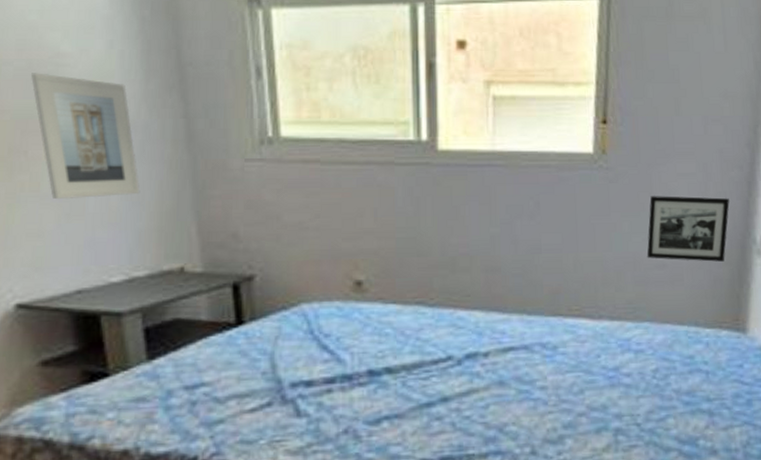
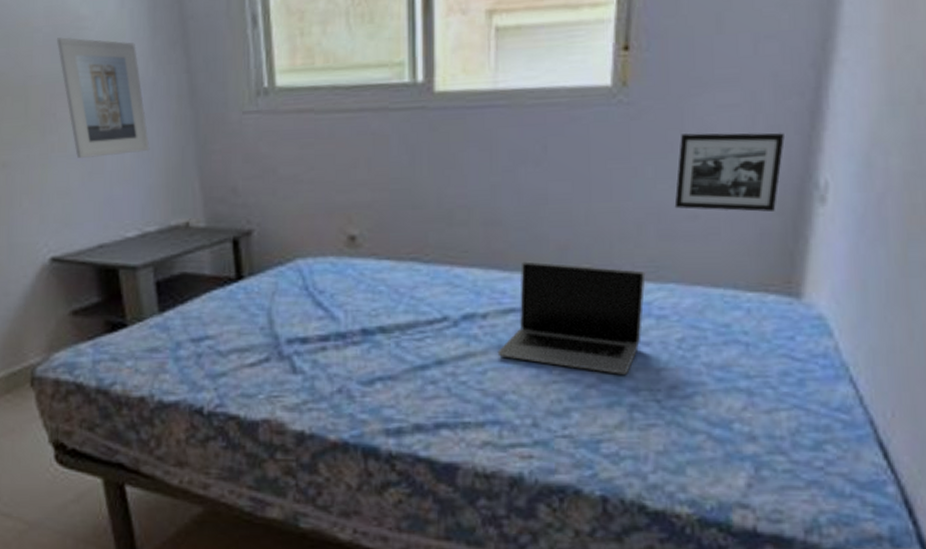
laptop: none [498,304,625,403] -> present [497,261,646,375]

